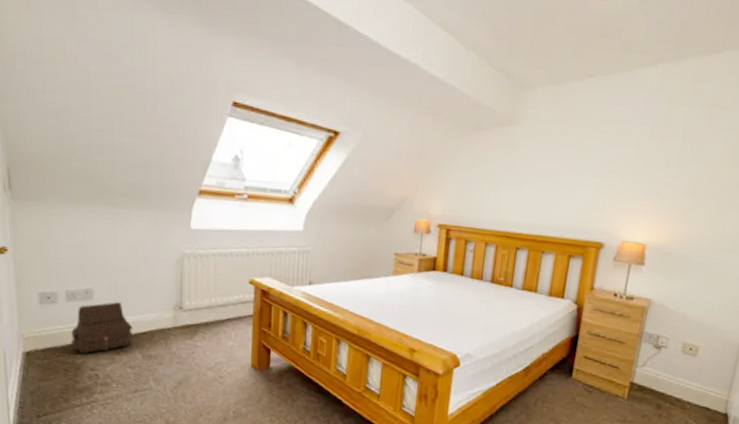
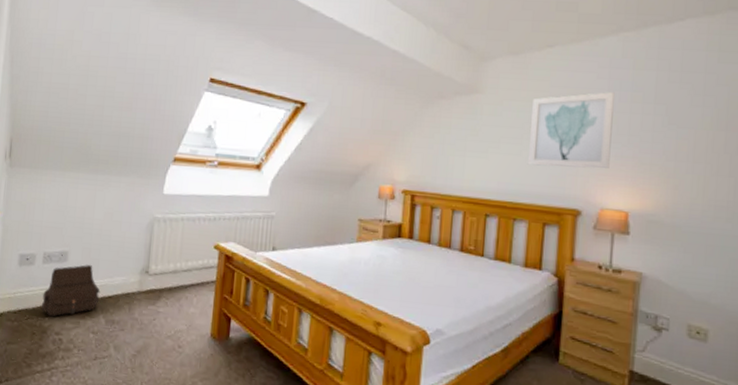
wall art: none [560,126,647,204] -> present [528,92,615,169]

